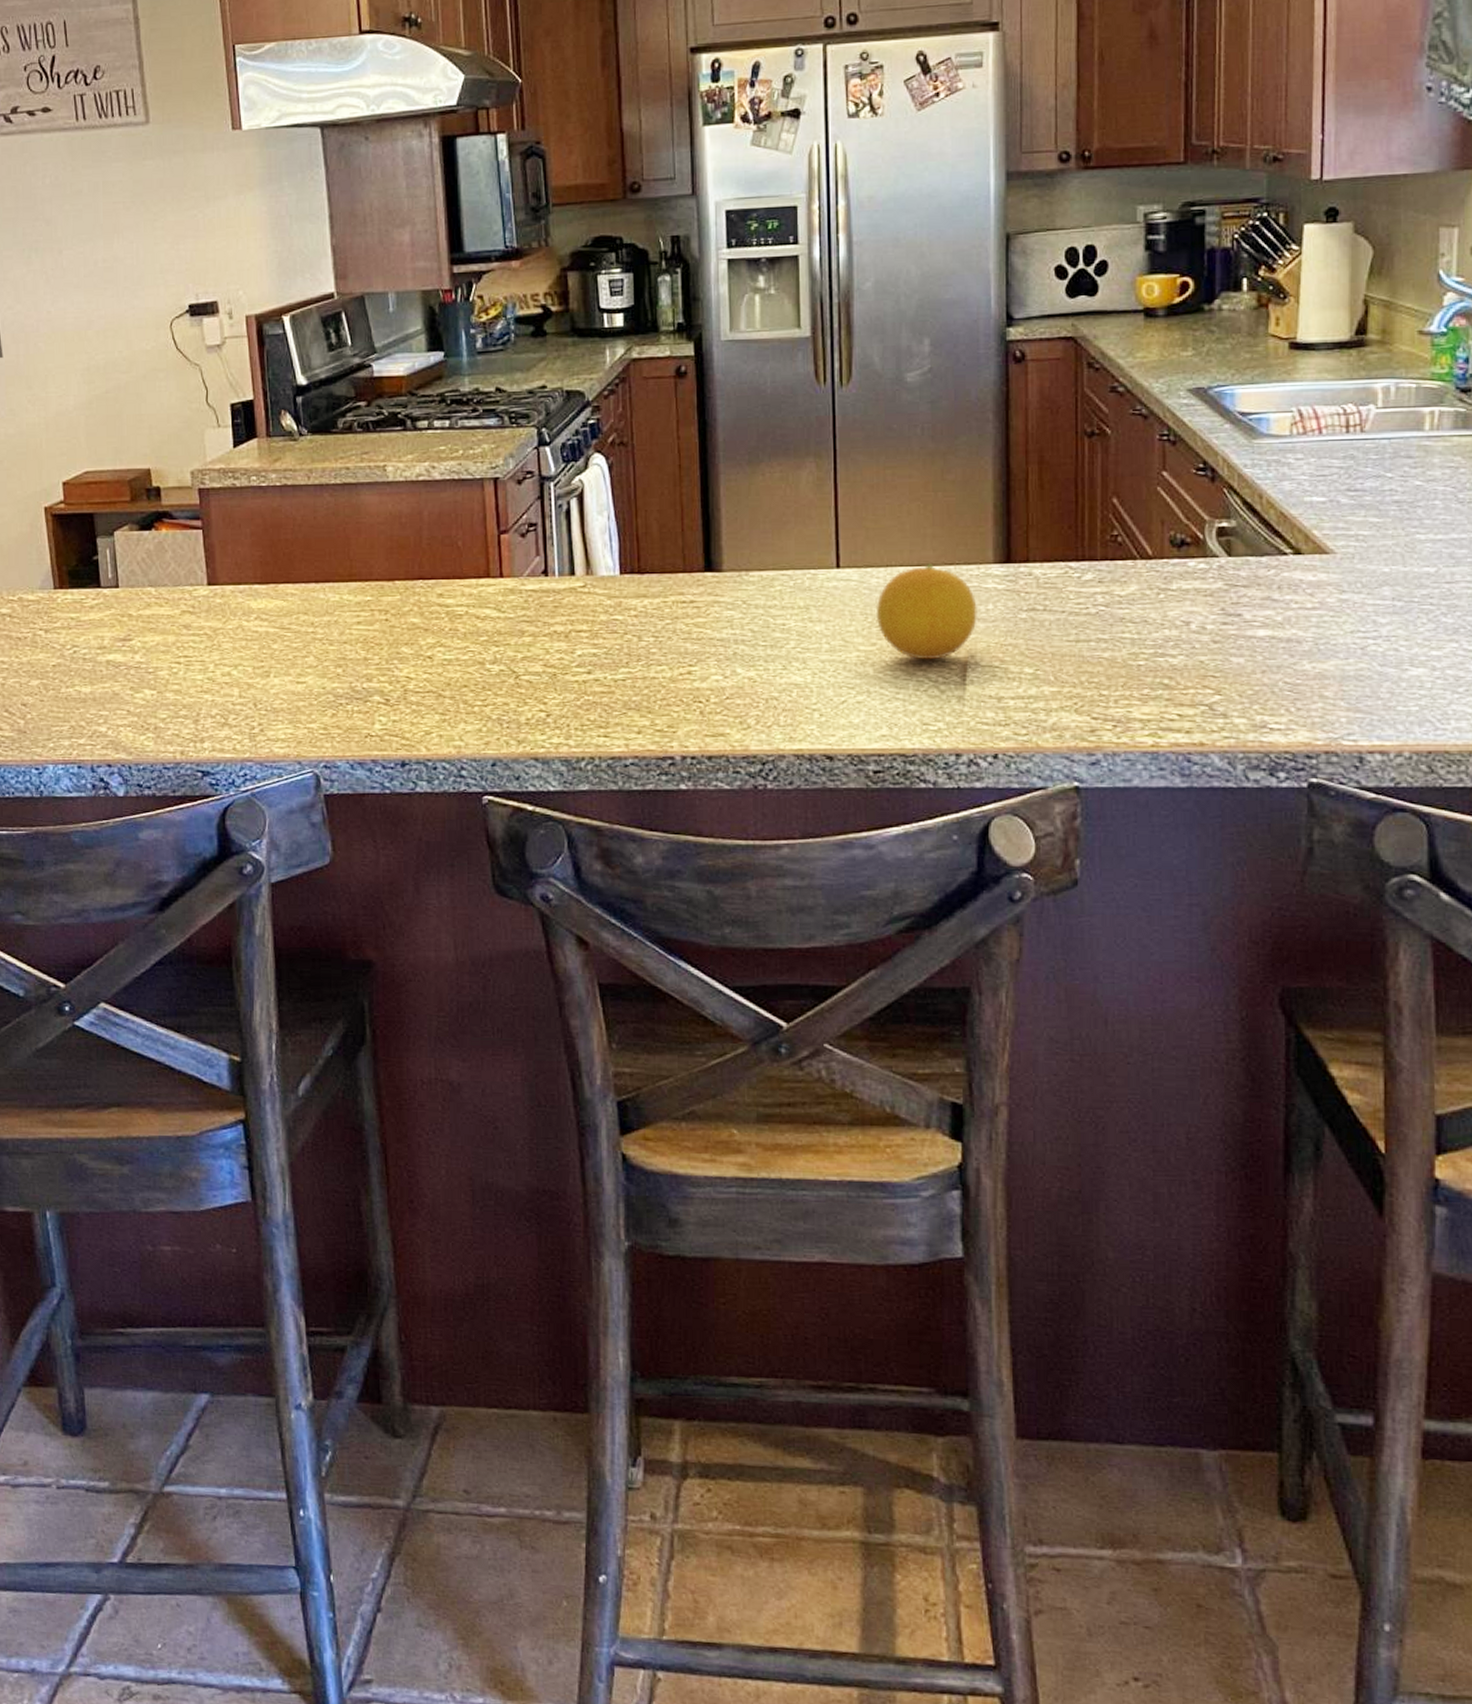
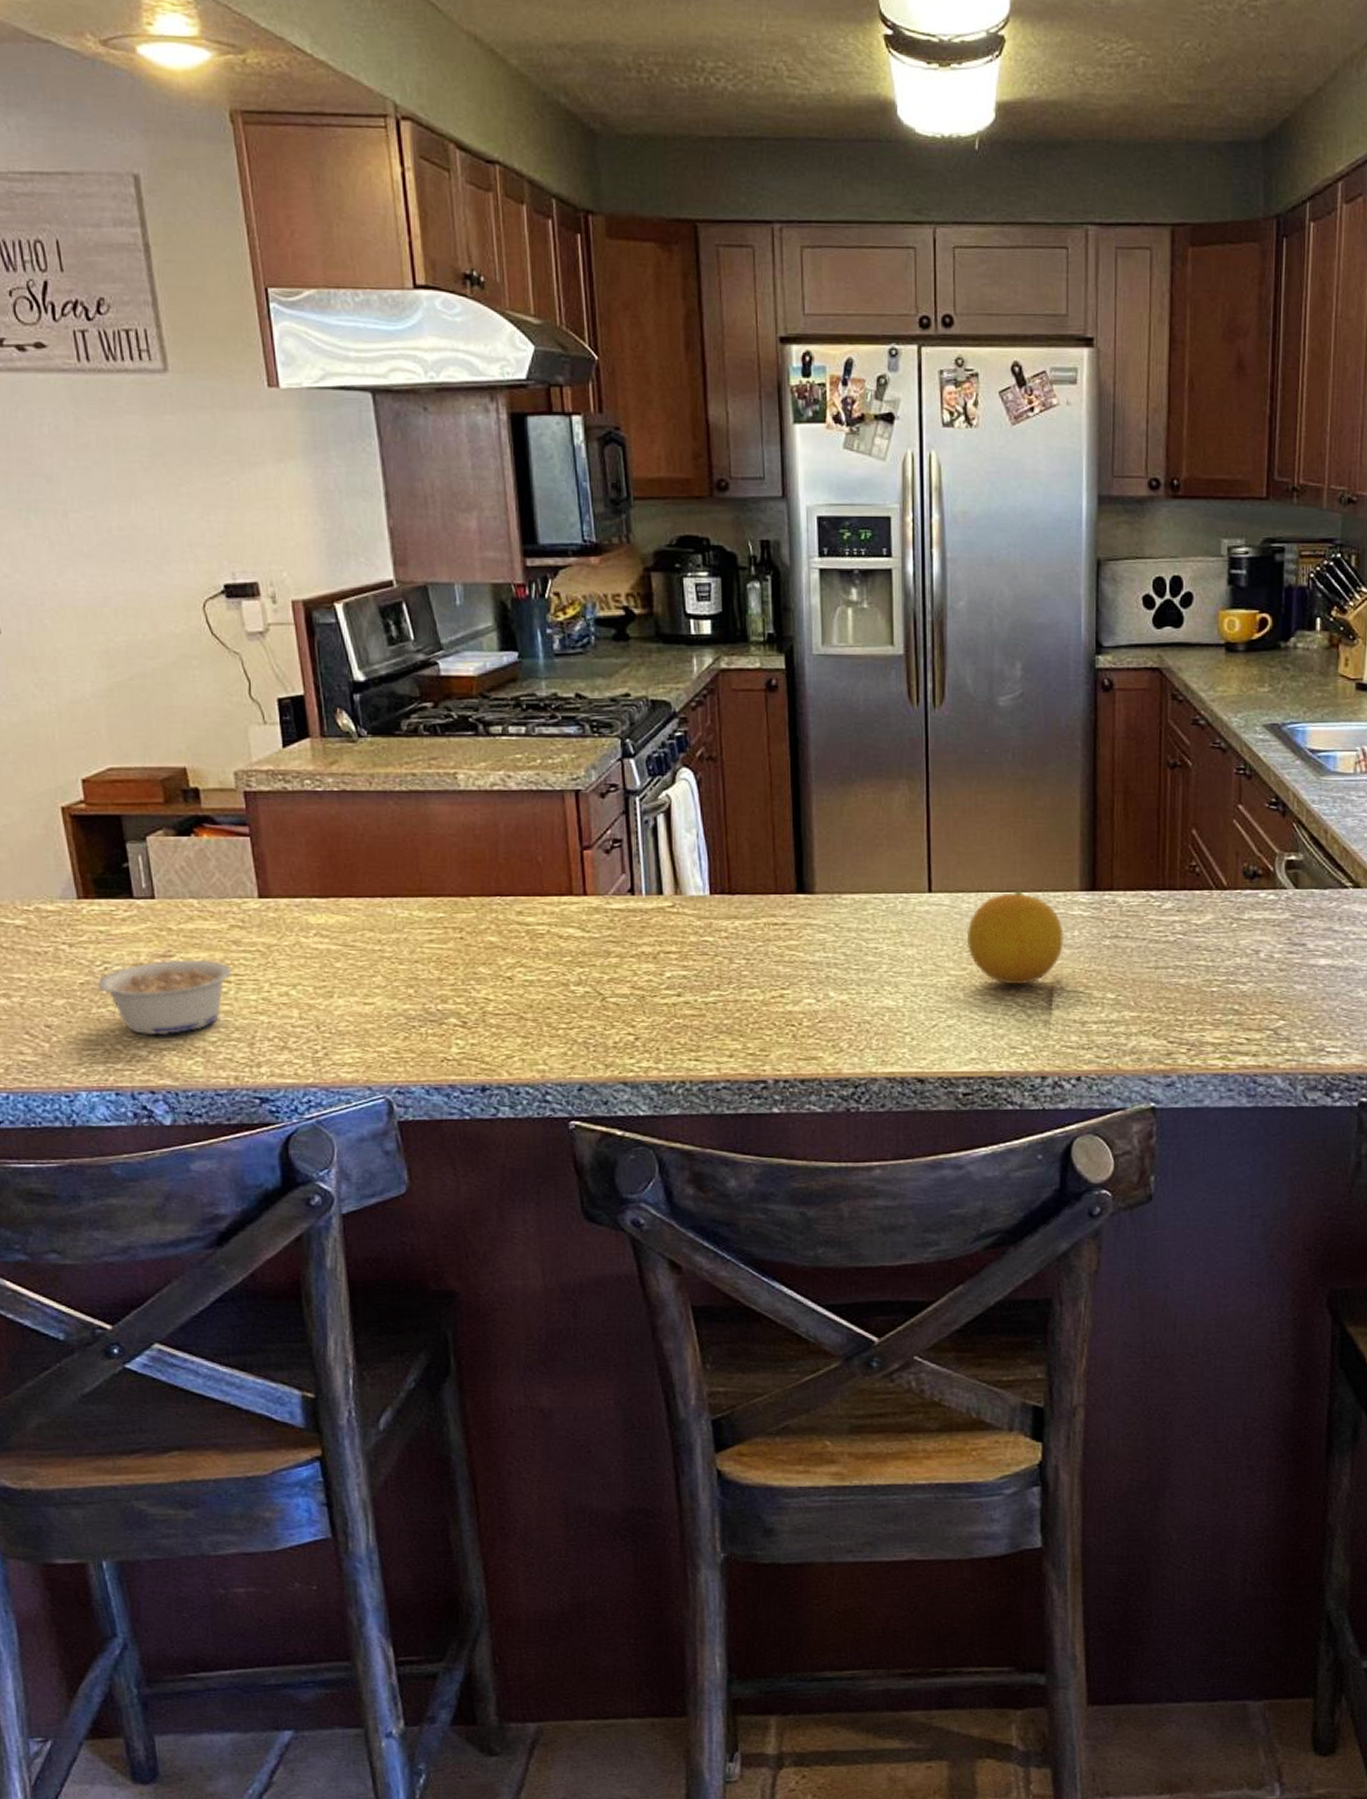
legume: none [61,642,182,713] -> present [91,959,233,1036]

